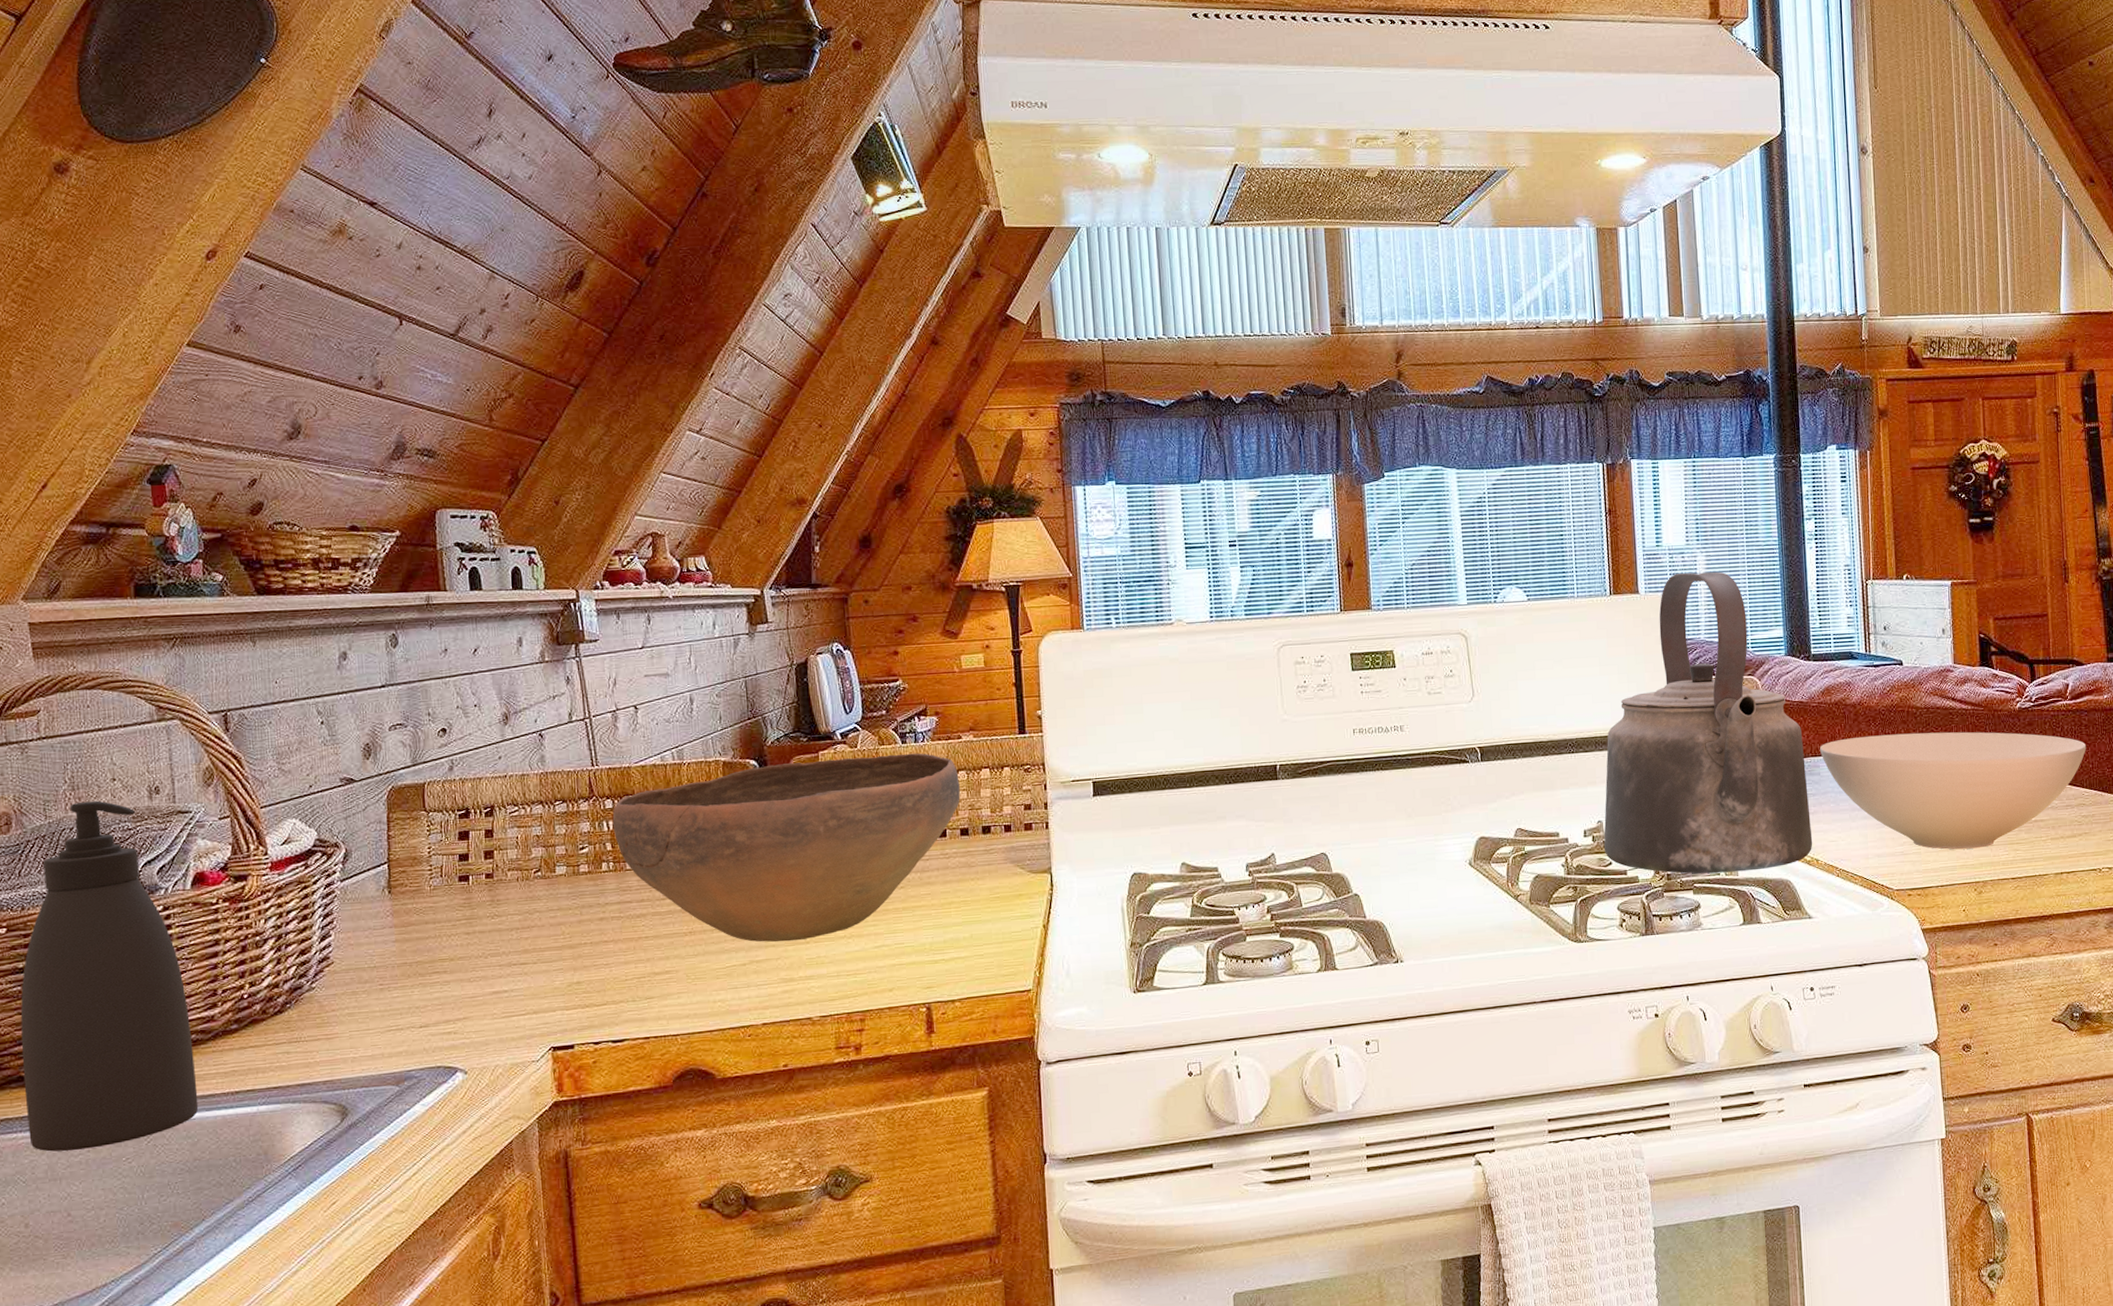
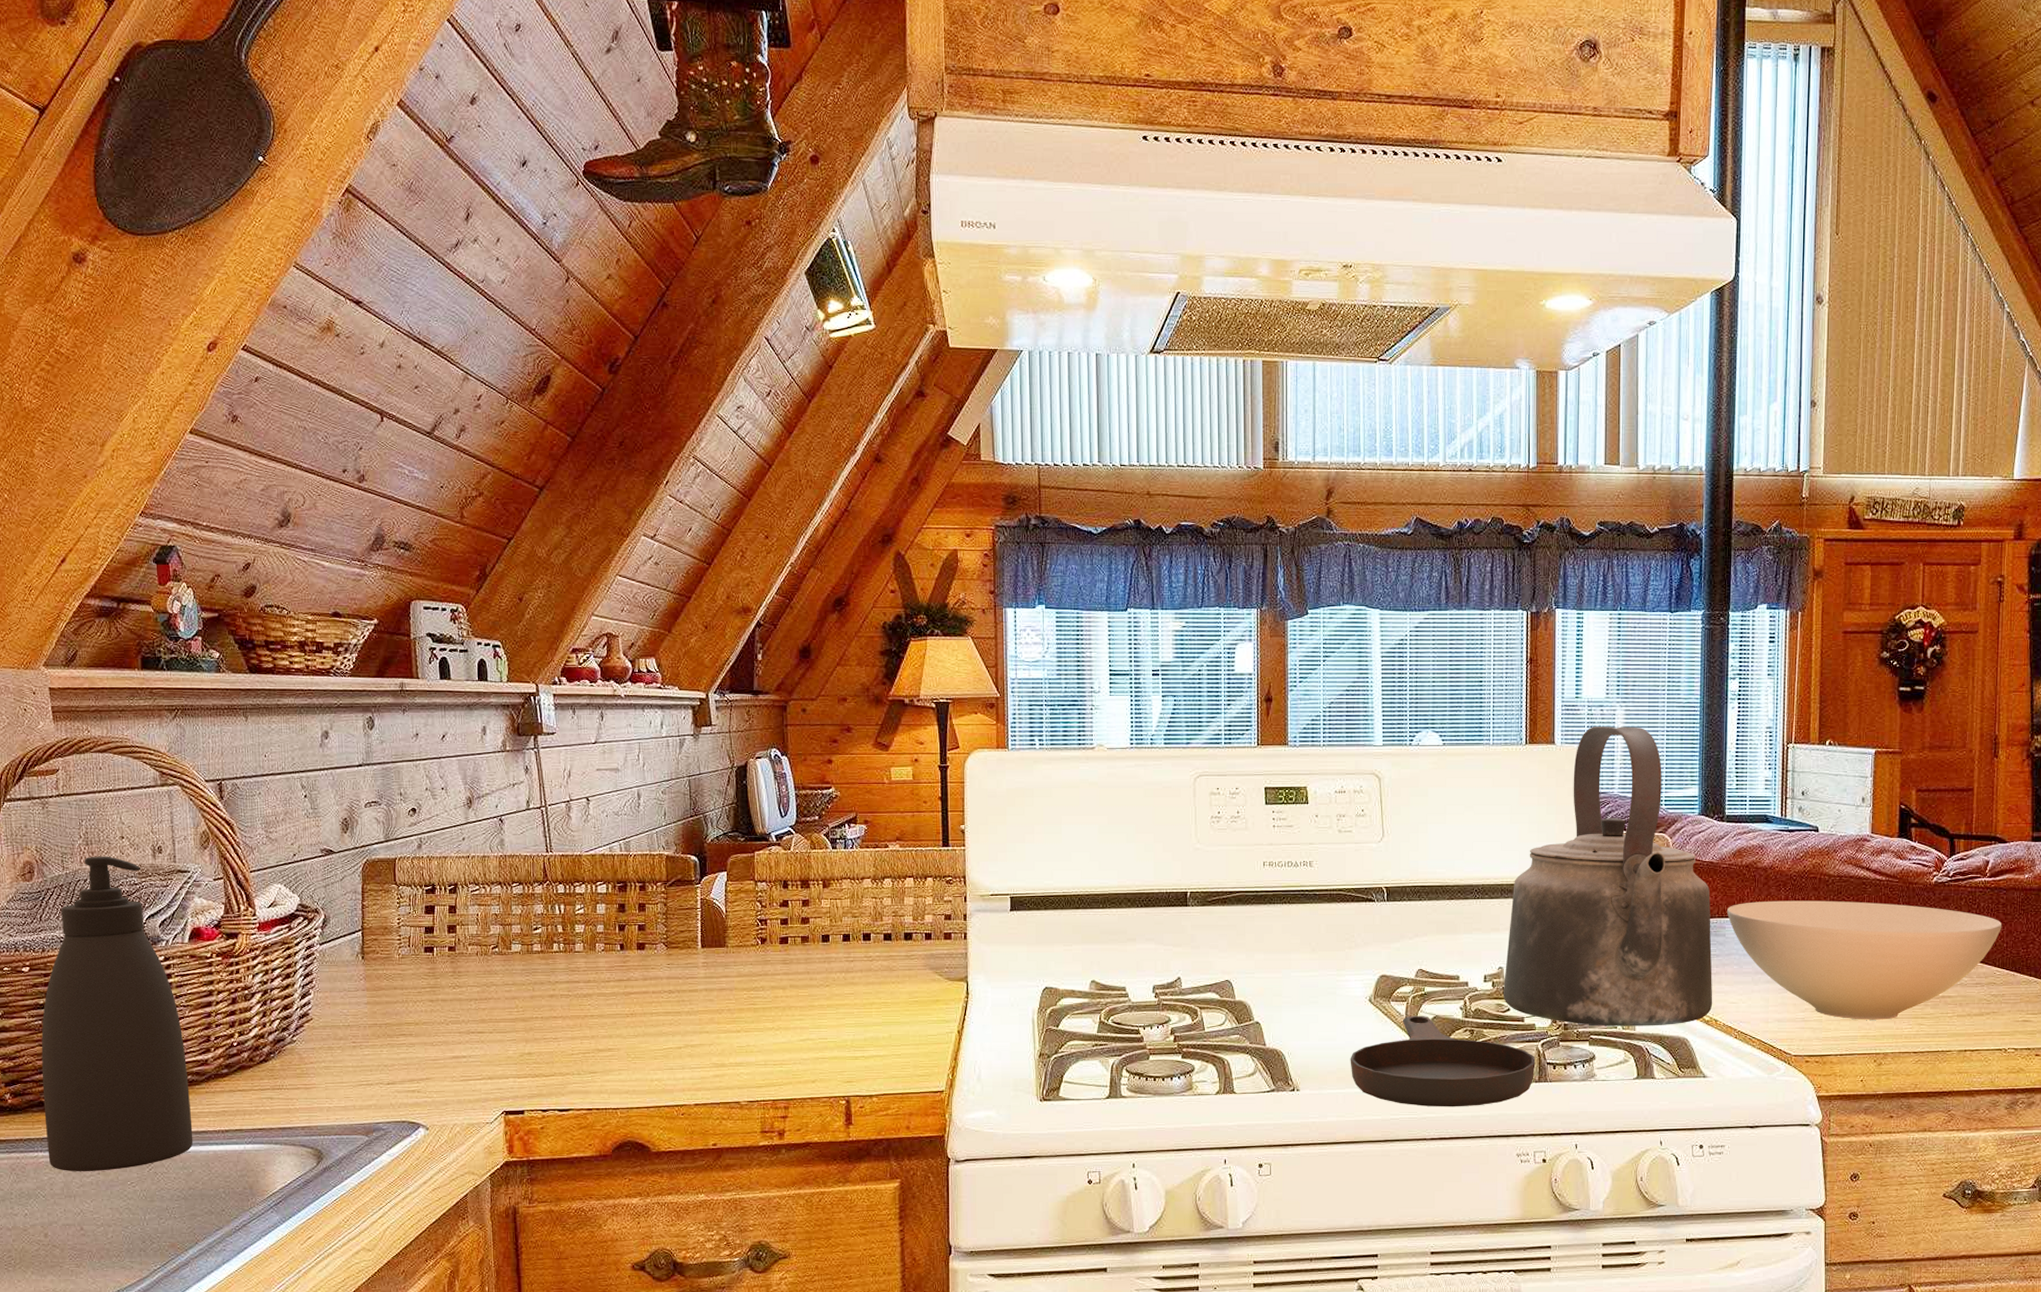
bowl: present [612,753,961,942] -> none [563,859,885,1029]
frying pan: none [1453,875,1641,969] -> present [1350,1015,1536,1107]

